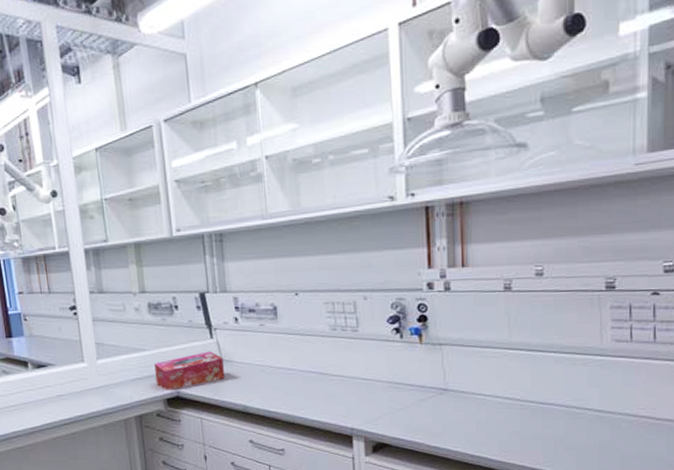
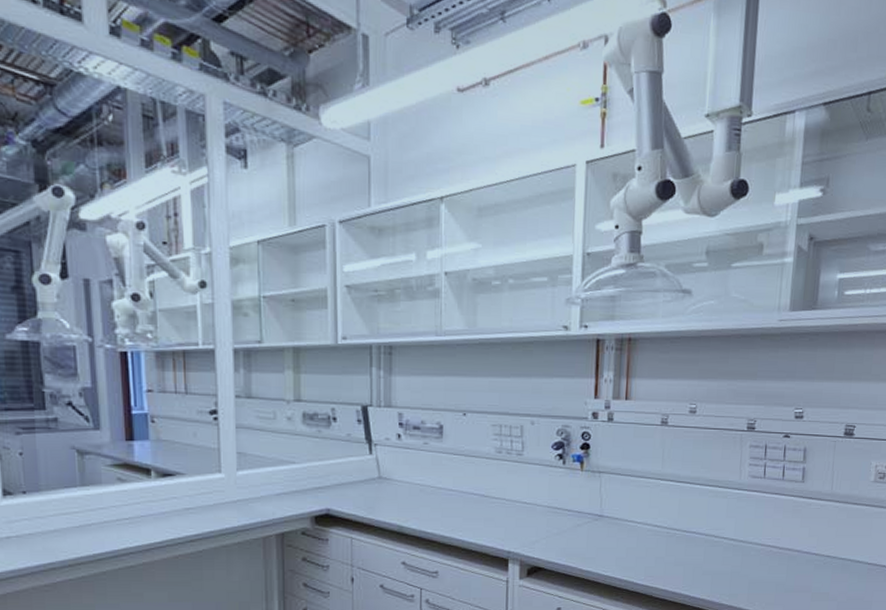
tissue box: present [154,351,226,390] -> none [304,467,382,507]

